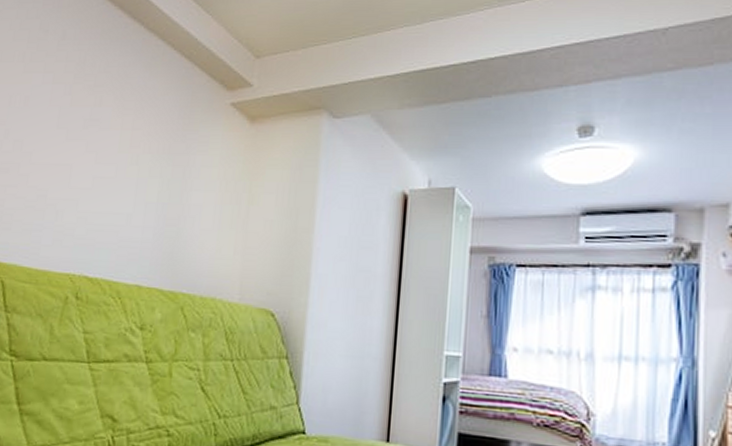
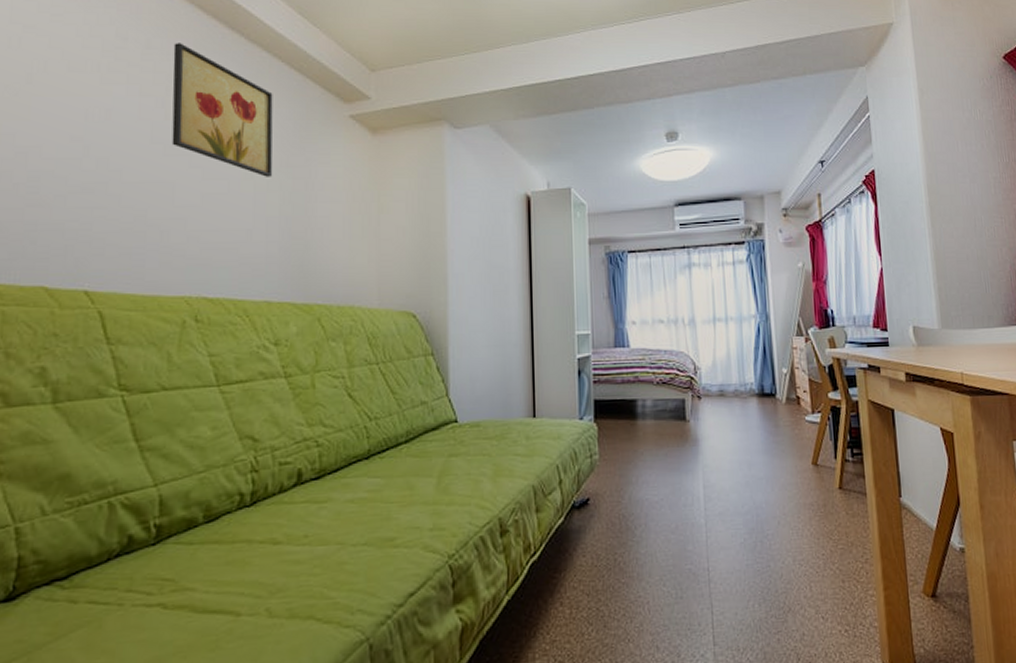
wall art: none [73,33,164,163] -> present [172,43,273,177]

